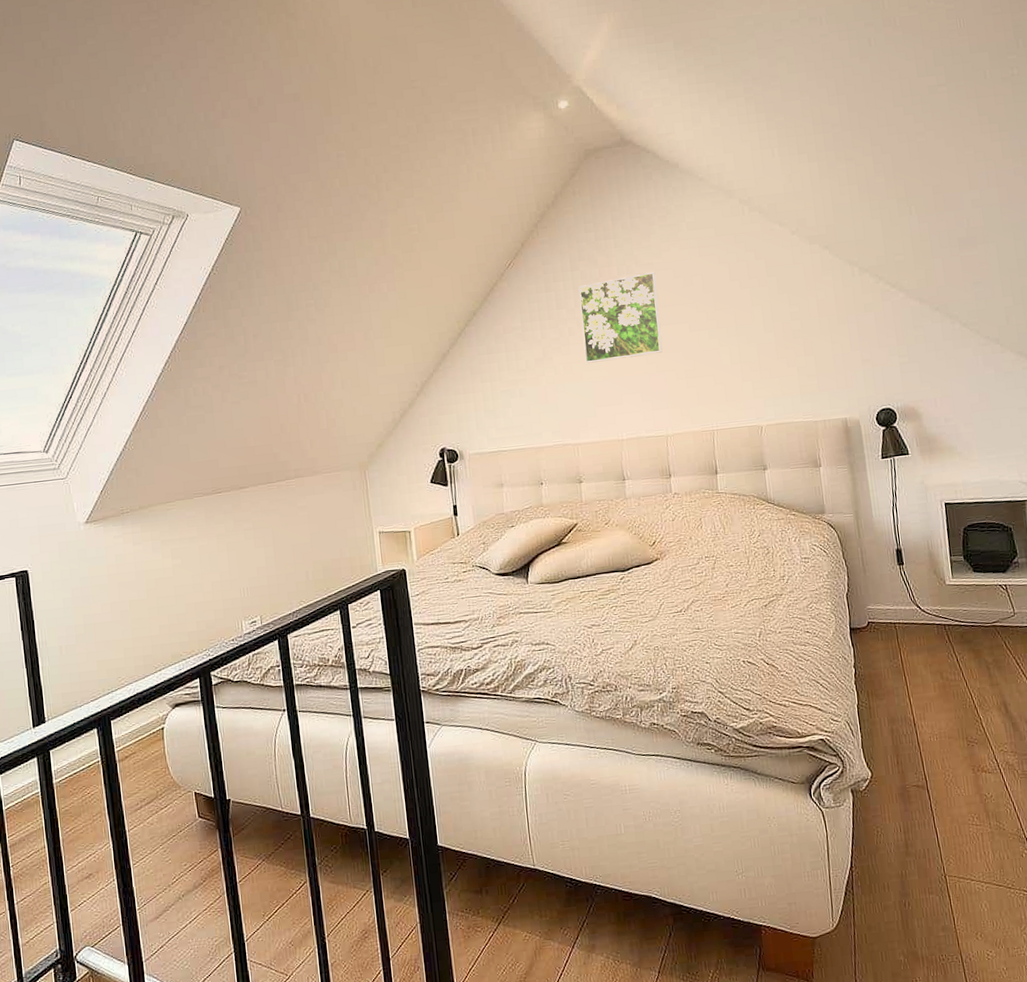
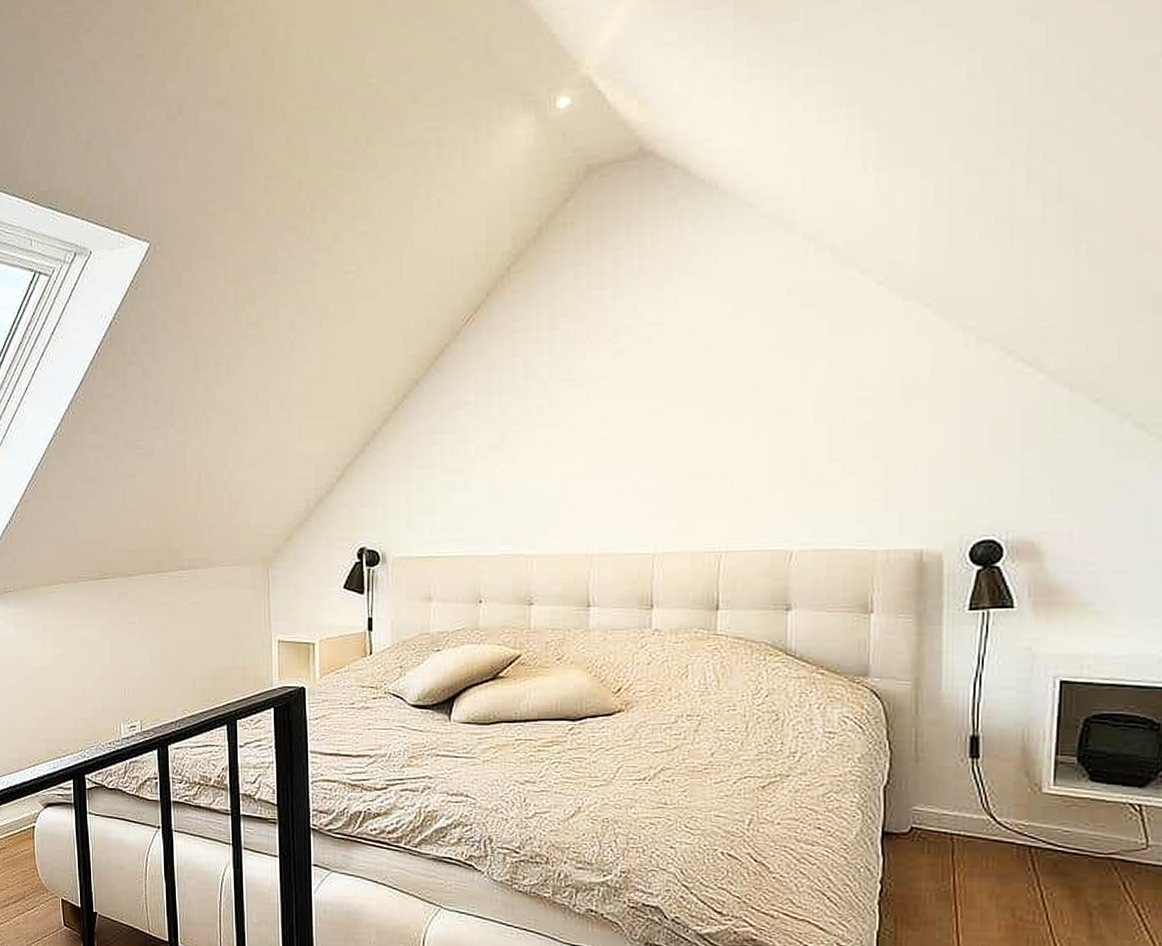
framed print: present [578,271,663,363] -> none [555,334,666,453]

